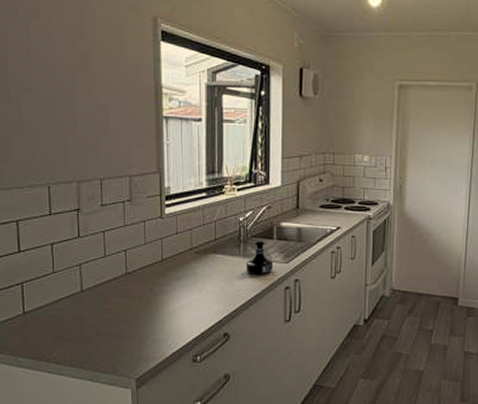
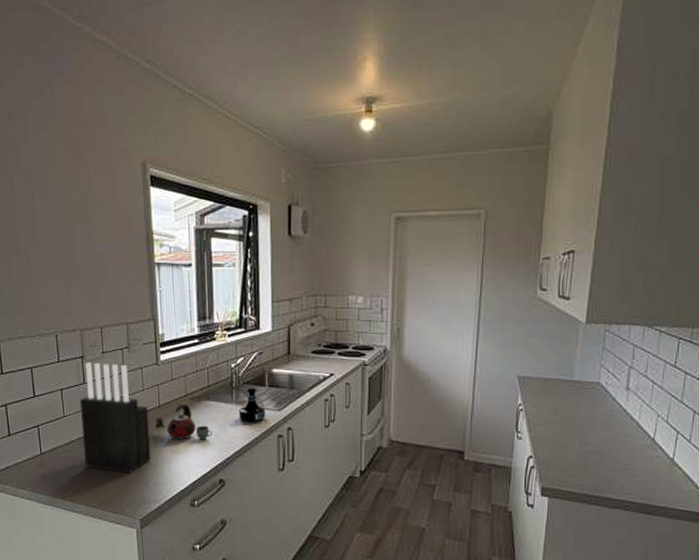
knife block: none [72,215,151,331] -> present [79,362,151,474]
kettle: none [154,257,218,294] -> present [153,404,213,440]

